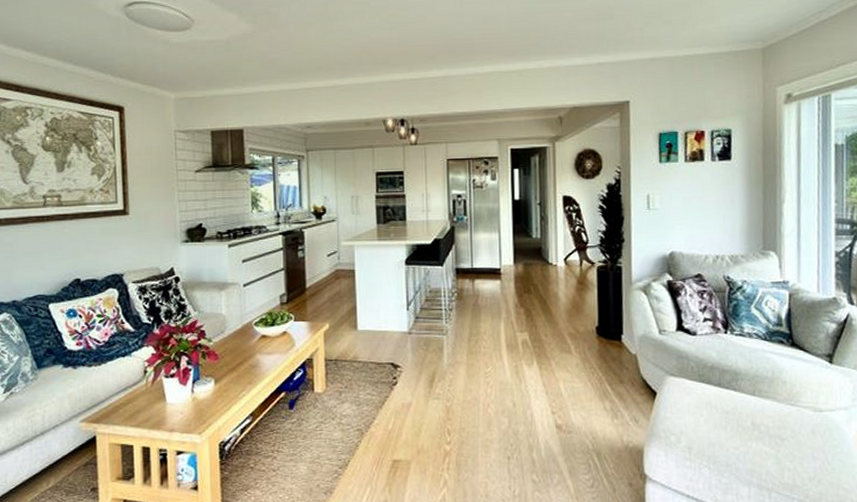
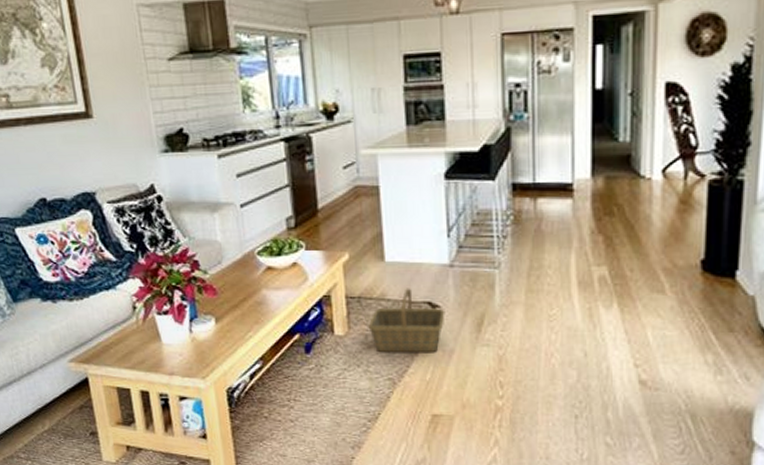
basket: none [342,351,405,407] -> present [368,288,445,353]

